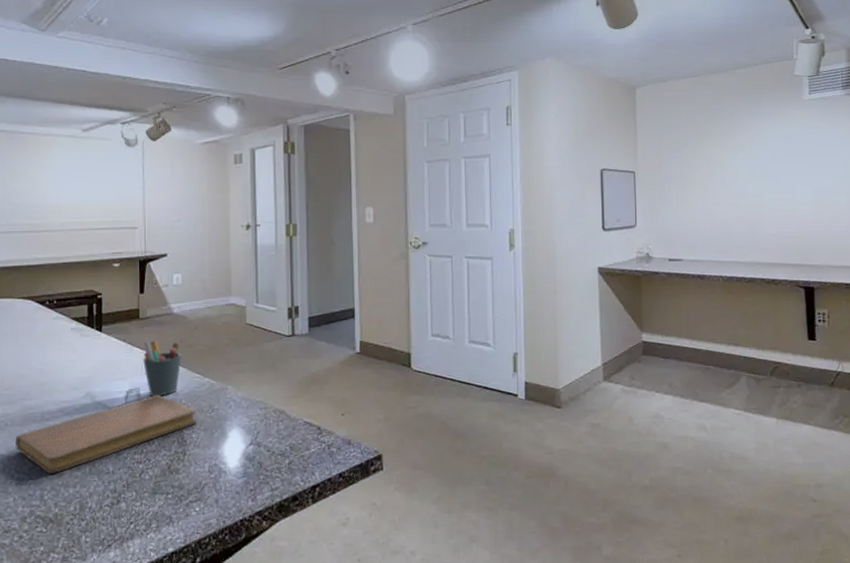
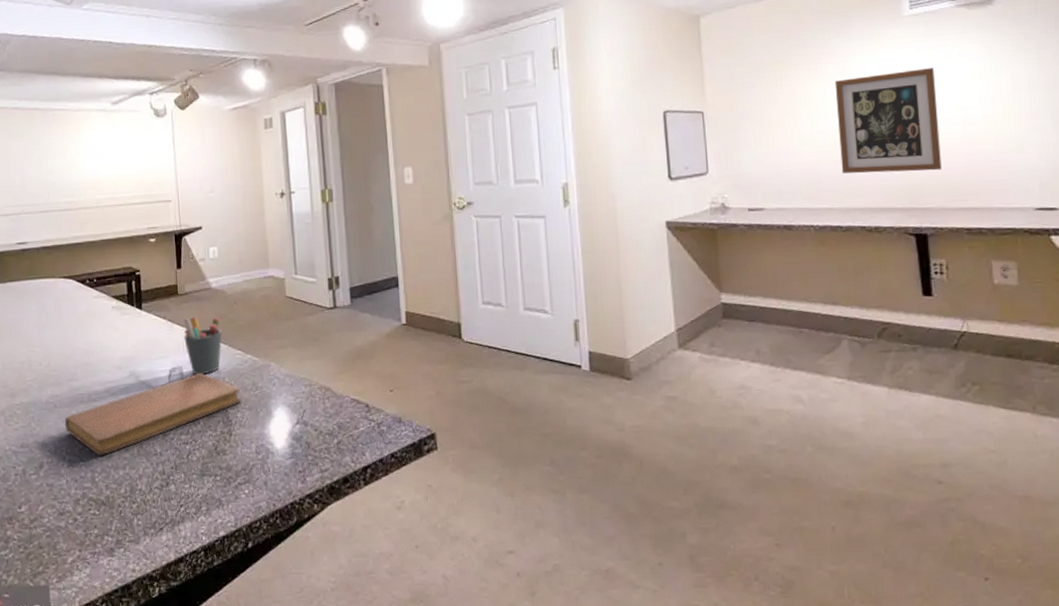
wall art: none [745,146,828,233] -> present [834,68,942,174]

